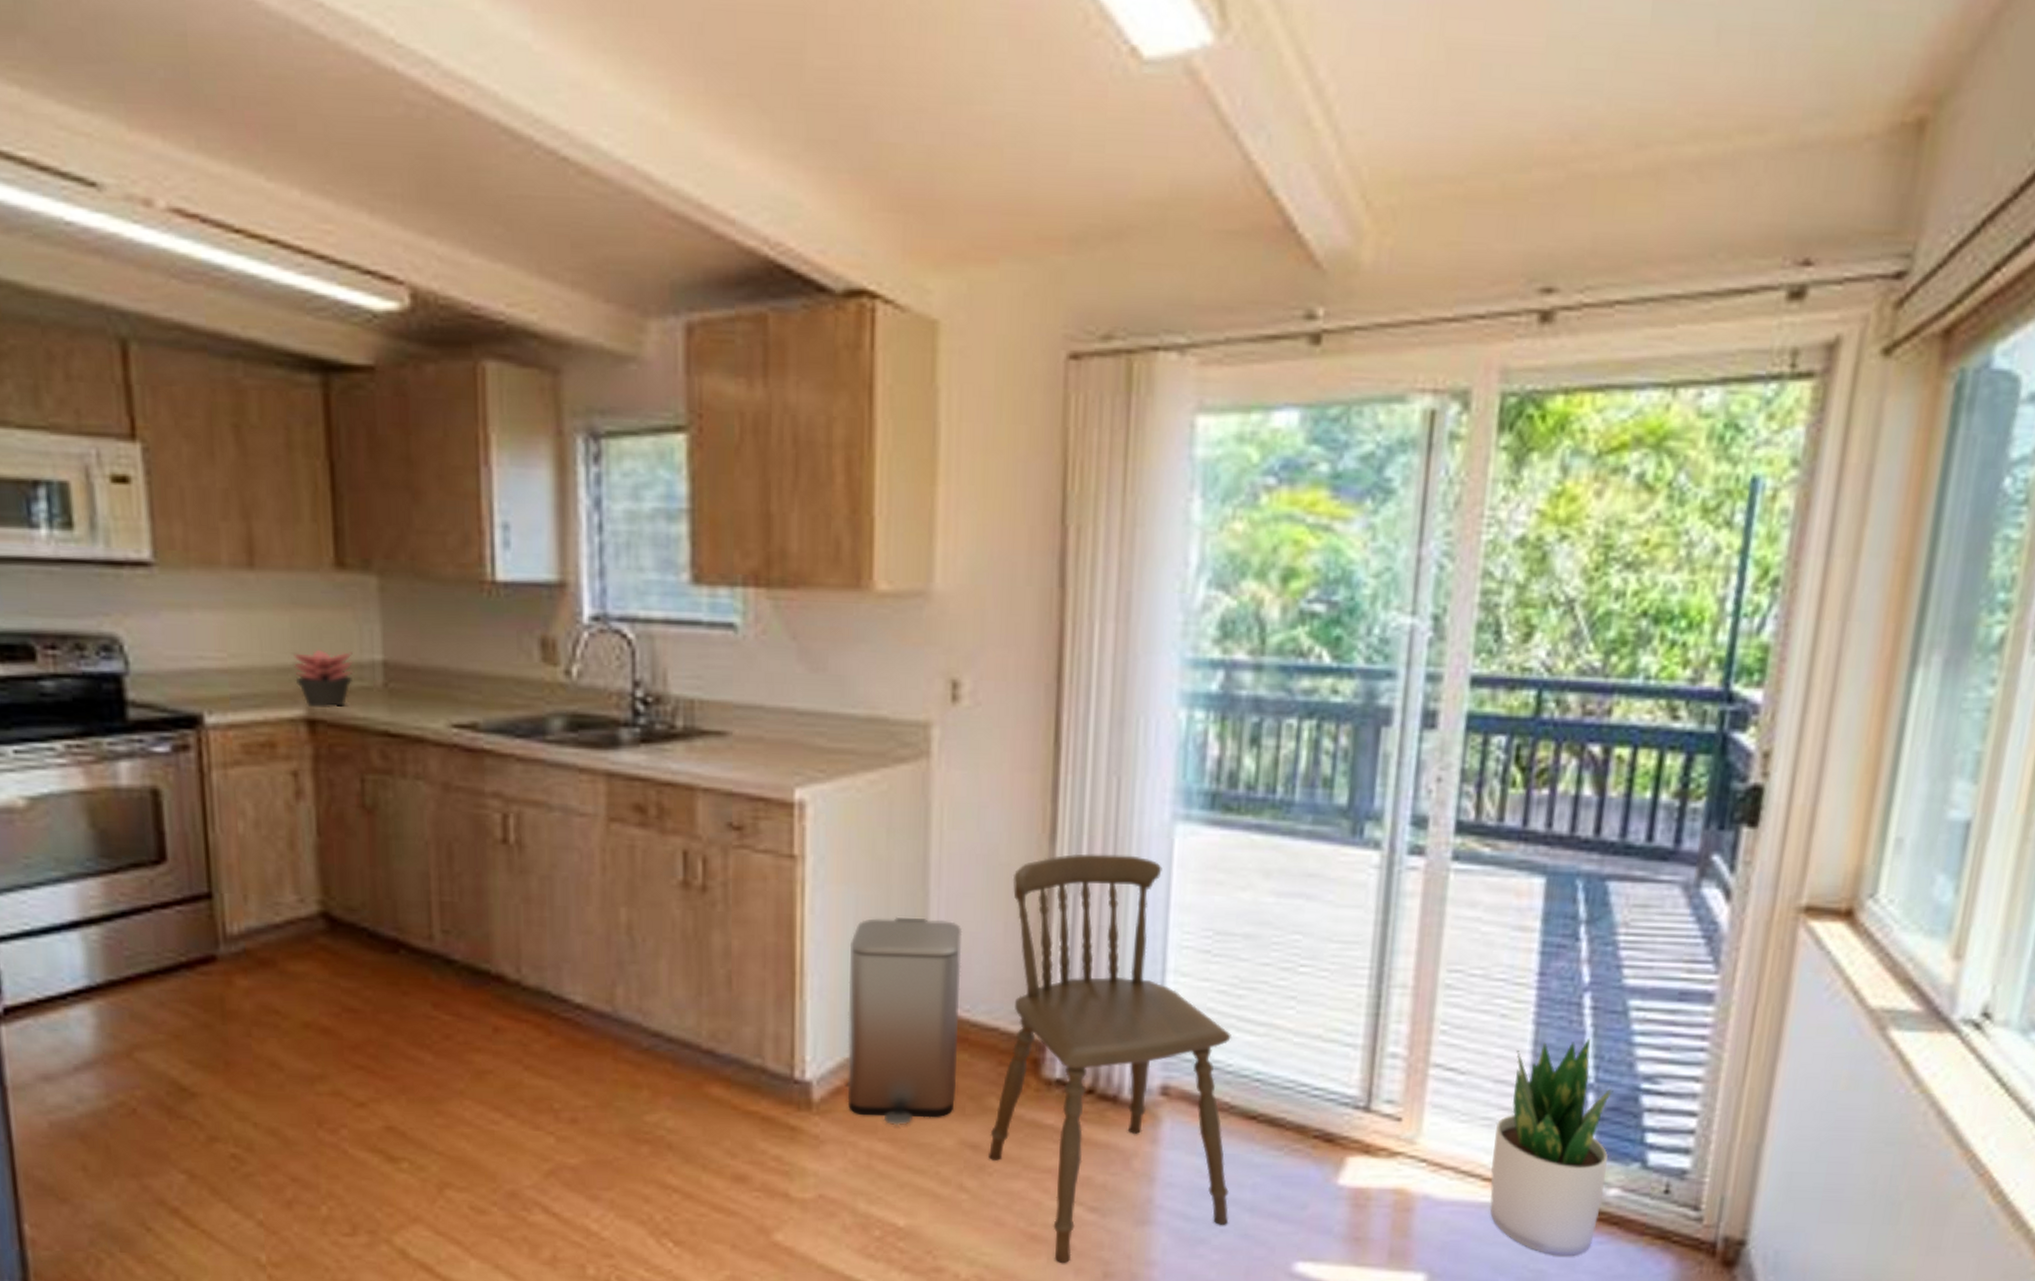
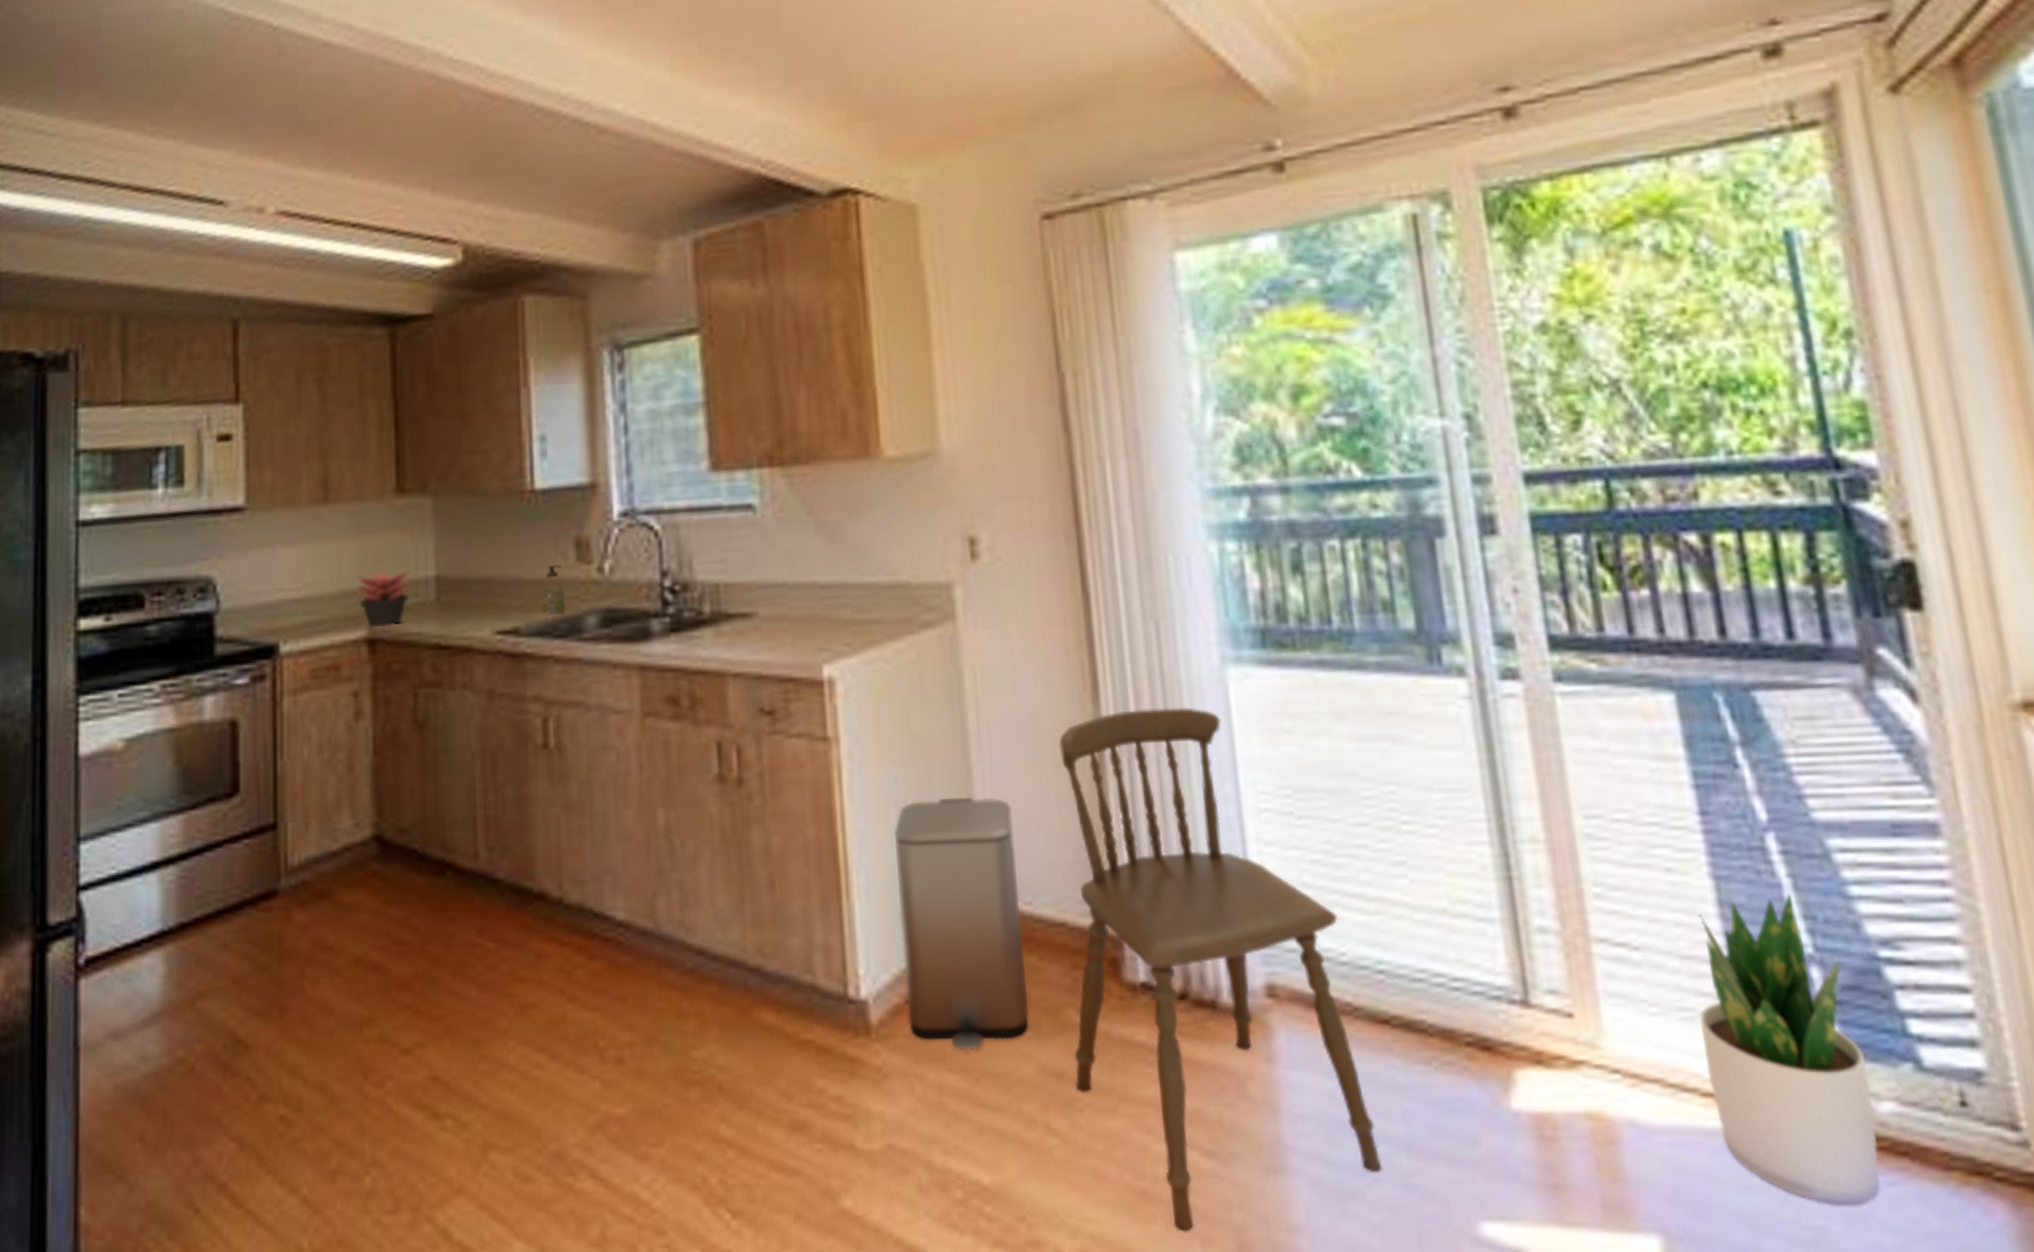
soap dispenser: none [503,663,529,715] -> present [542,565,566,616]

